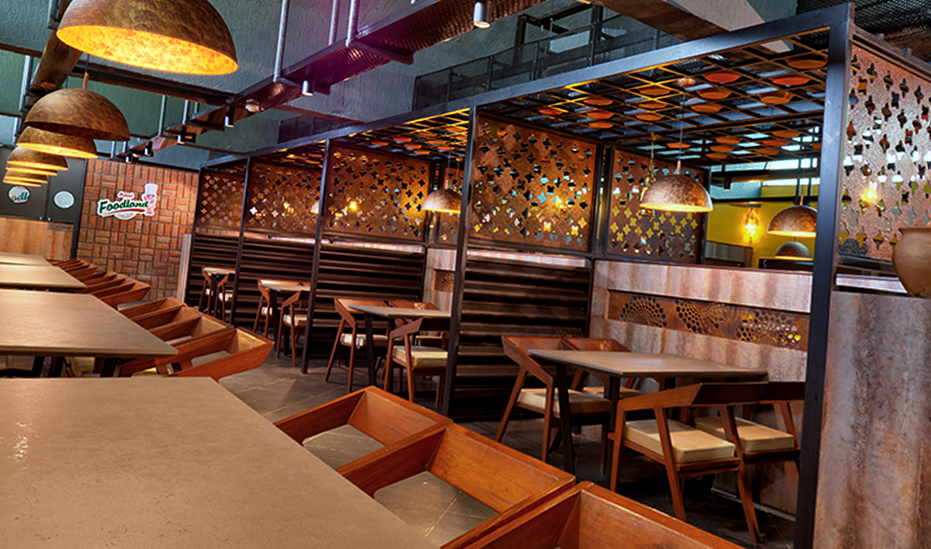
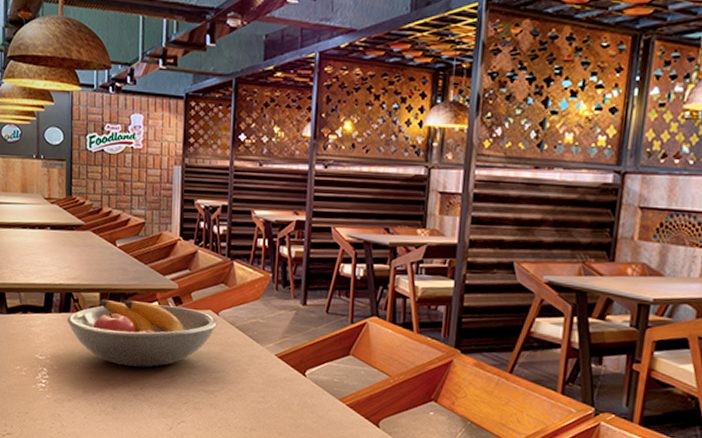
fruit bowl: none [56,365,217,436] -> present [67,300,218,367]

